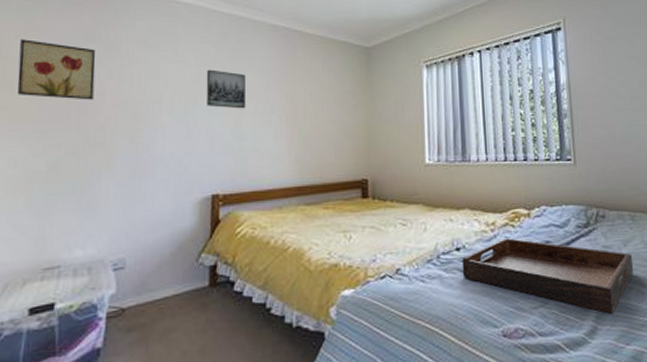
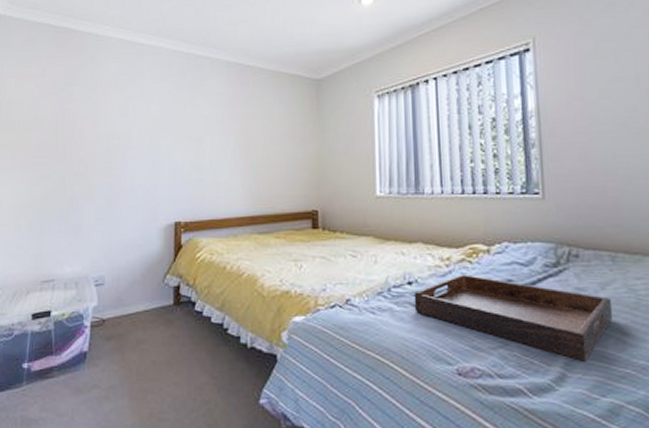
wall art: present [17,39,96,100] -> none [17,85,77,137]
wall art: present [206,69,247,109] -> none [168,106,204,143]

